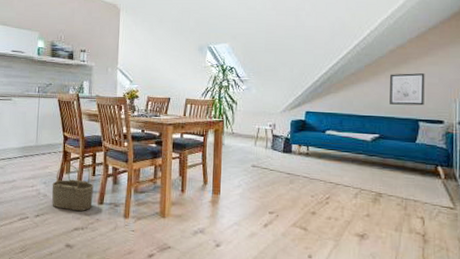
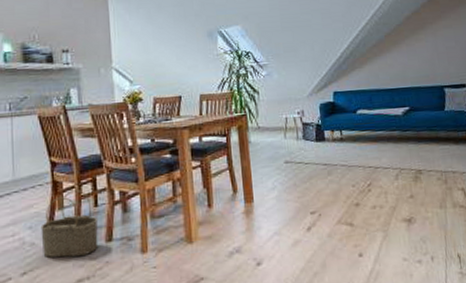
wall art: present [390,73,425,106] -> none [410,38,446,74]

